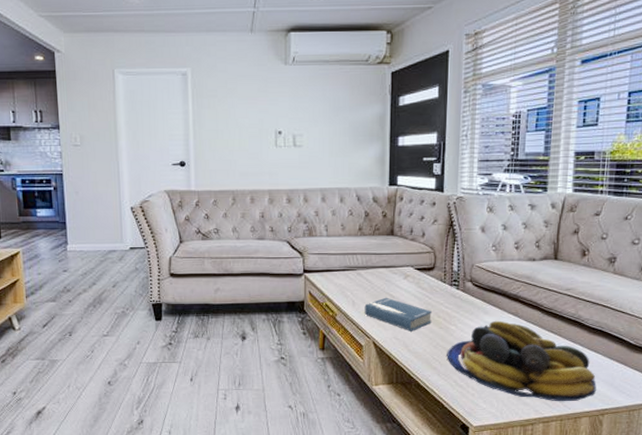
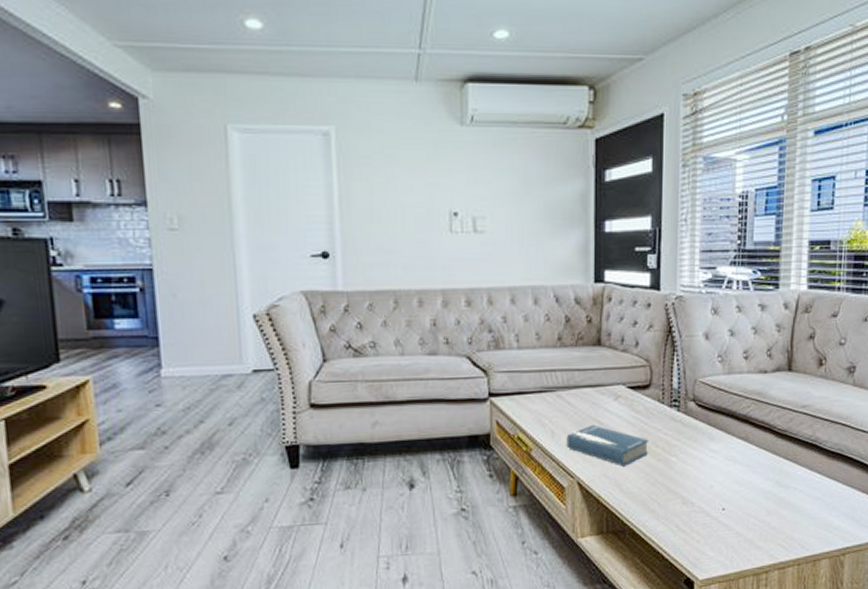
fruit bowl: present [447,320,597,402] -> none [667,447,837,543]

